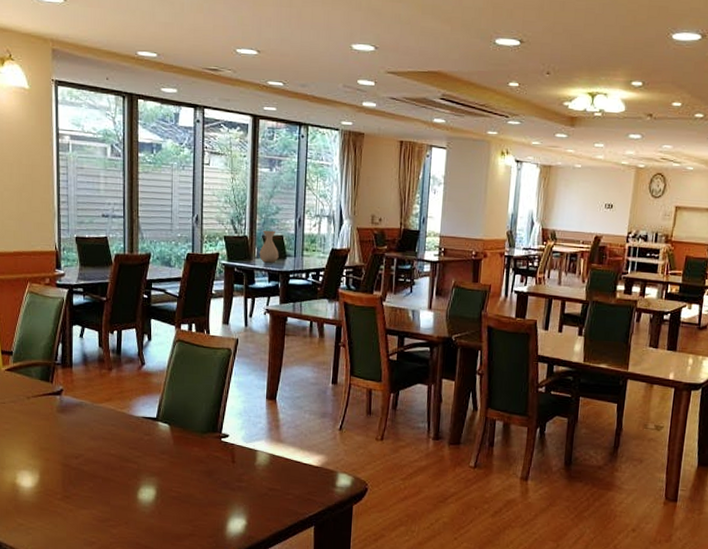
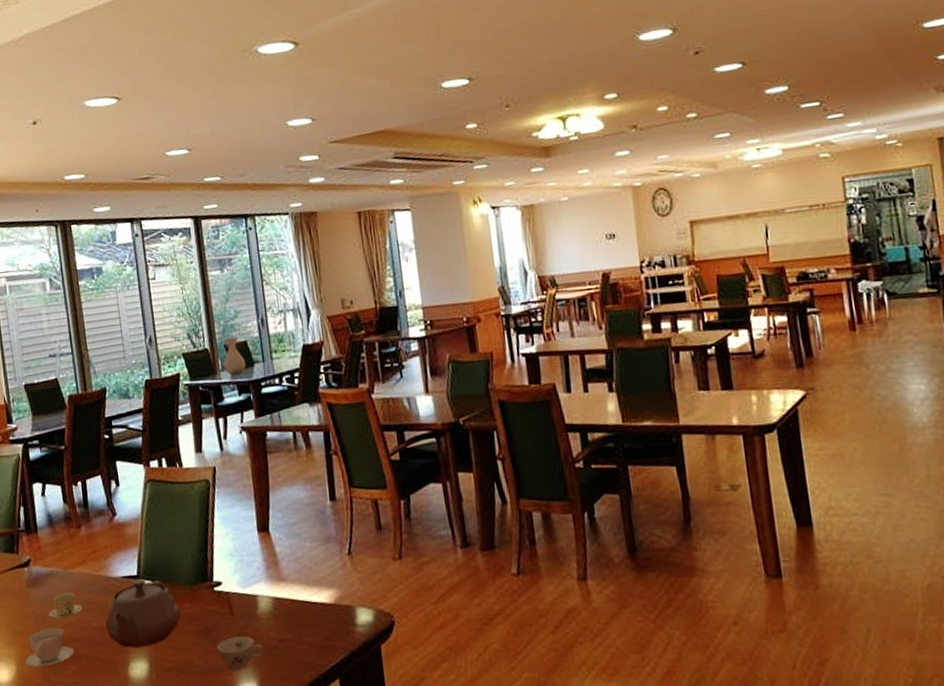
teacup: none [48,449,93,481] -> present [25,628,75,668]
cup and saucer: none [73,422,104,443] -> present [48,593,83,619]
teapot: none [122,421,189,477] -> present [105,579,181,648]
teacup: none [216,480,255,507] -> present [216,636,264,670]

